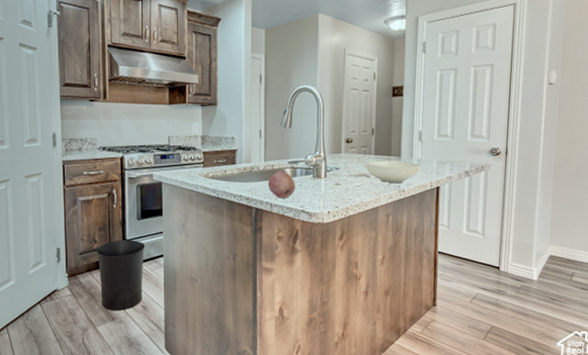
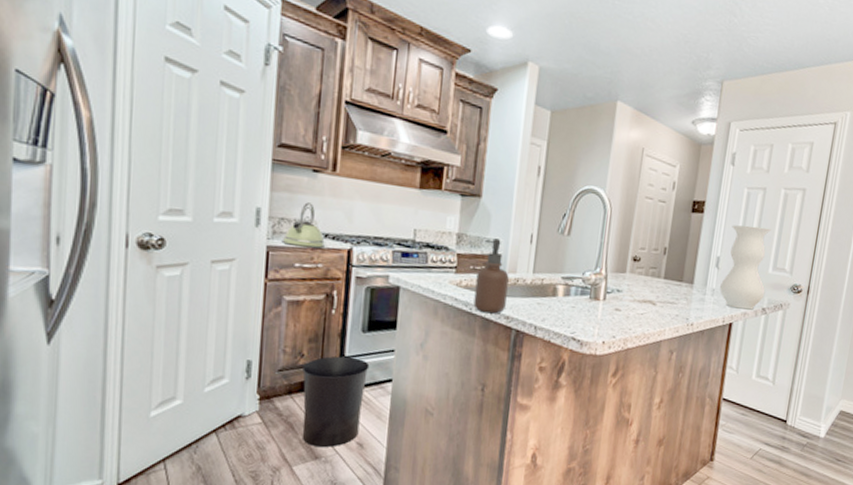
kettle: none [73,125,103,159] -> present [283,202,325,248]
soap dispenser: none [220,137,245,197] -> present [473,238,509,314]
fruit: present [268,171,296,198] -> none [534,287,568,321]
bowl: present [366,160,421,182] -> none [652,286,715,315]
vase: none [425,102,467,174] -> present [720,225,771,310]

